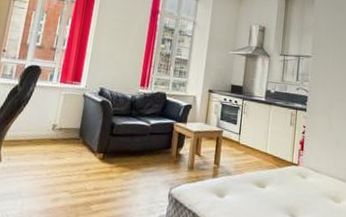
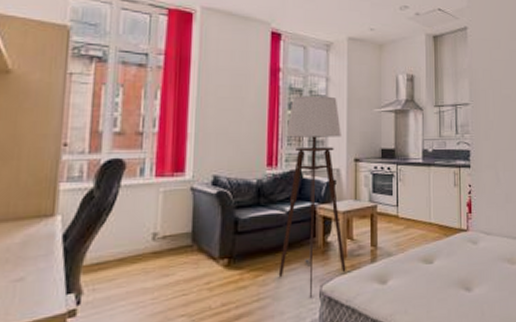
floor lamp: none [139,34,201,198] -> present [278,96,346,299]

